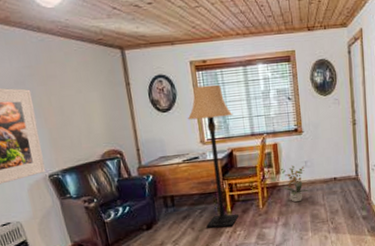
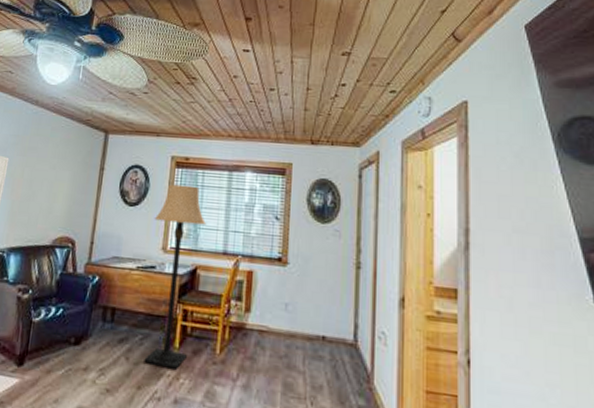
potted plant: present [279,165,309,202] -> none [250,304,285,359]

